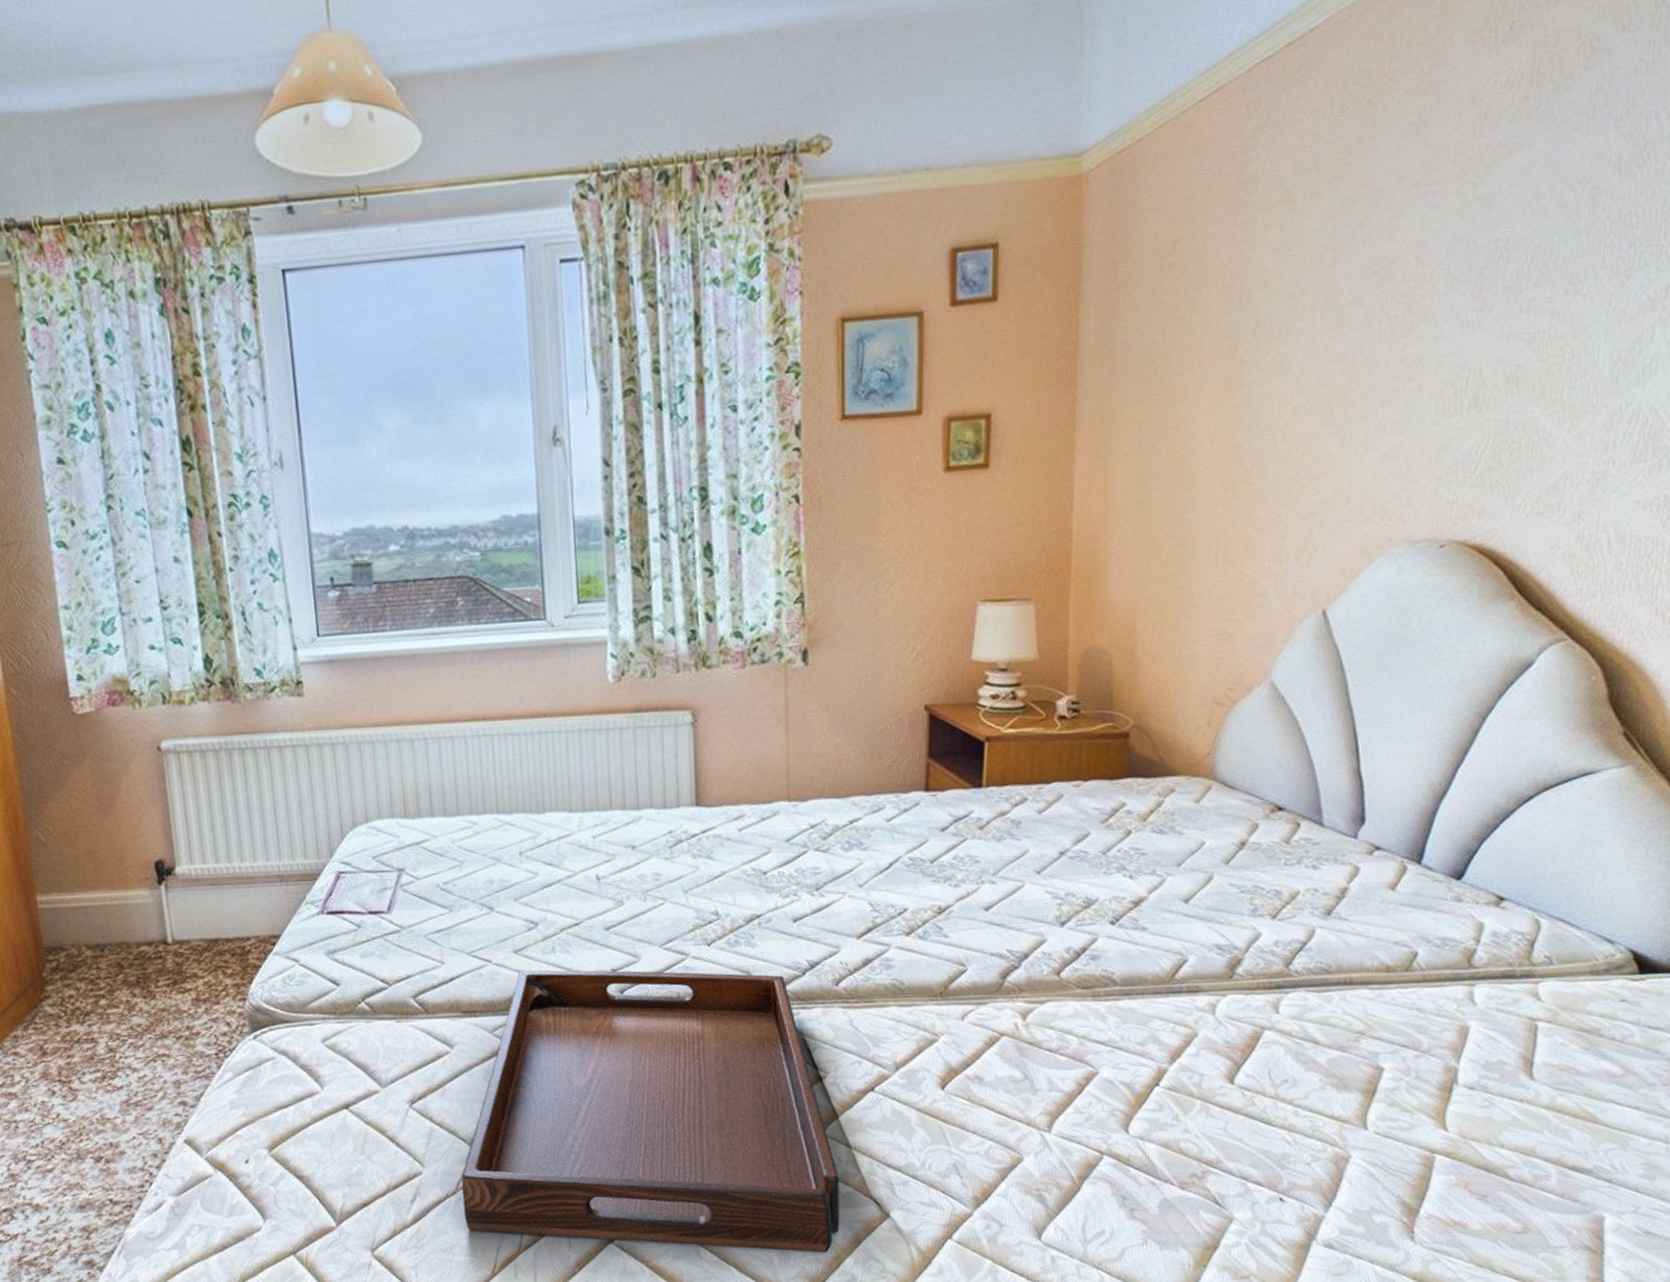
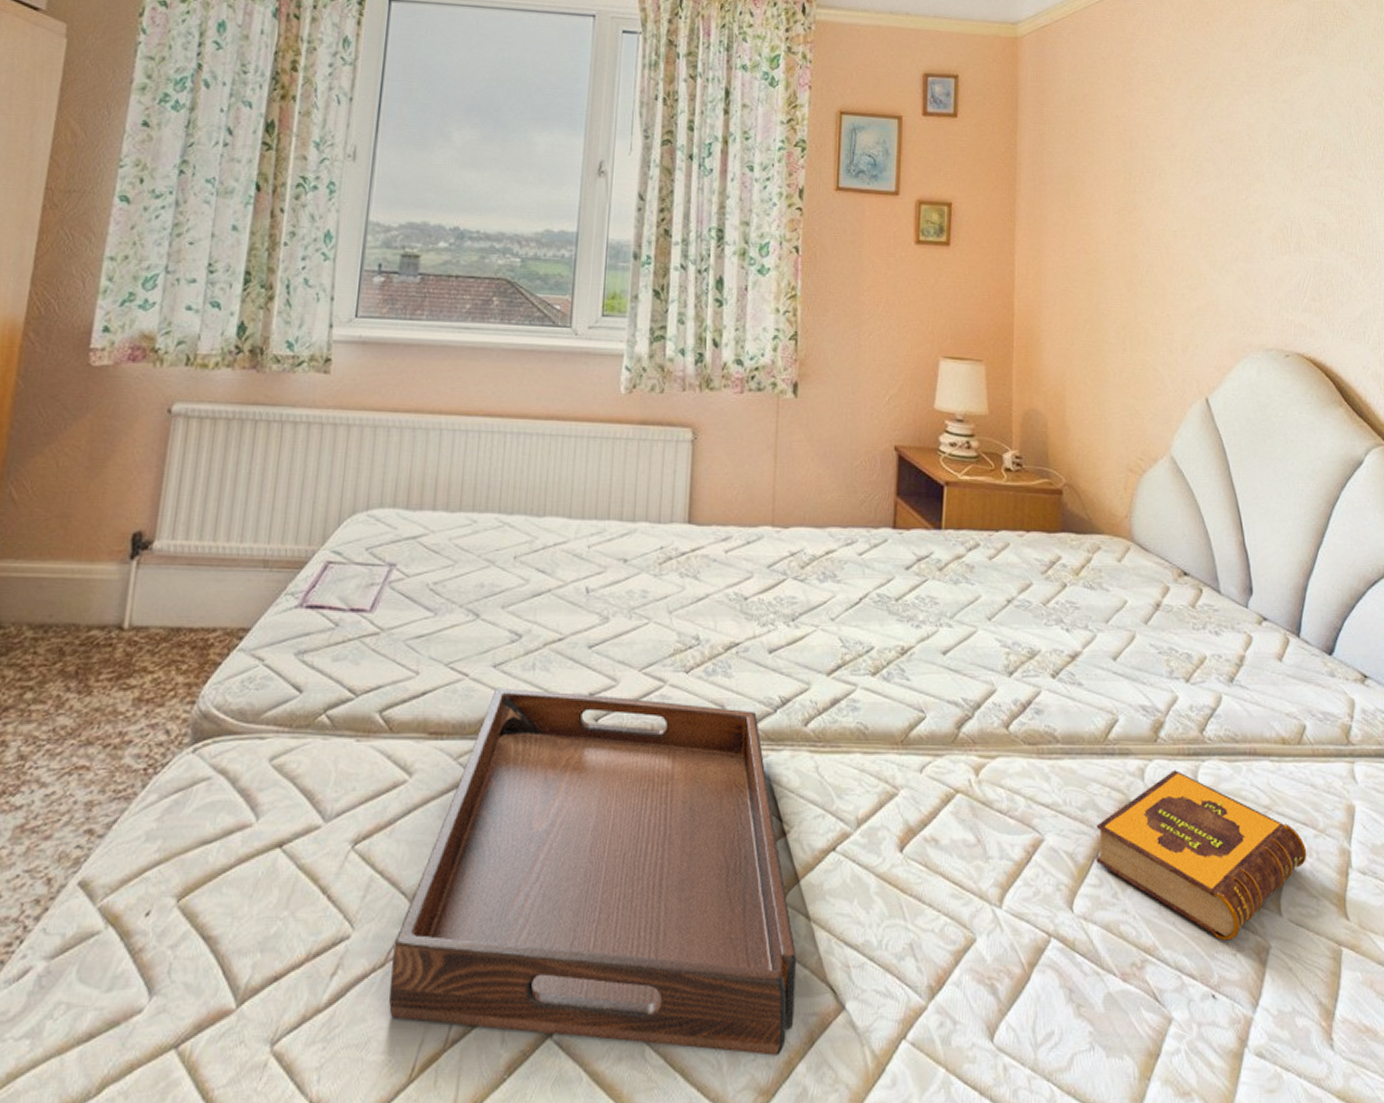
hardback book: none [1156,1003,1405,1153] -> present [1096,770,1307,941]

